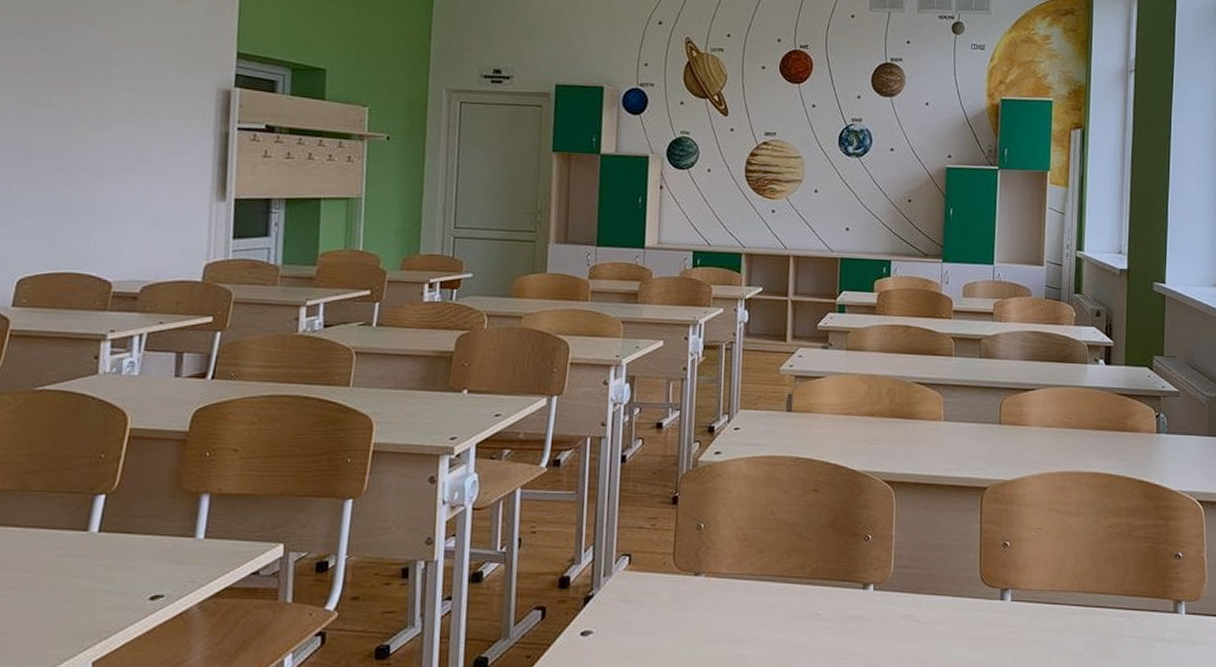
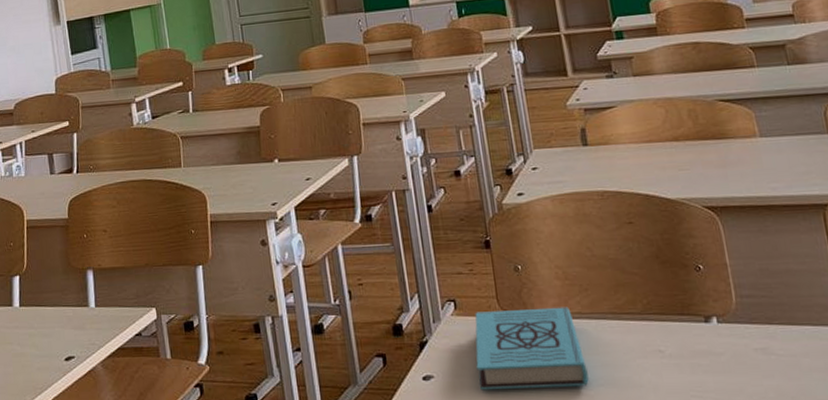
book: none [637,567,747,648] -> present [475,306,589,391]

